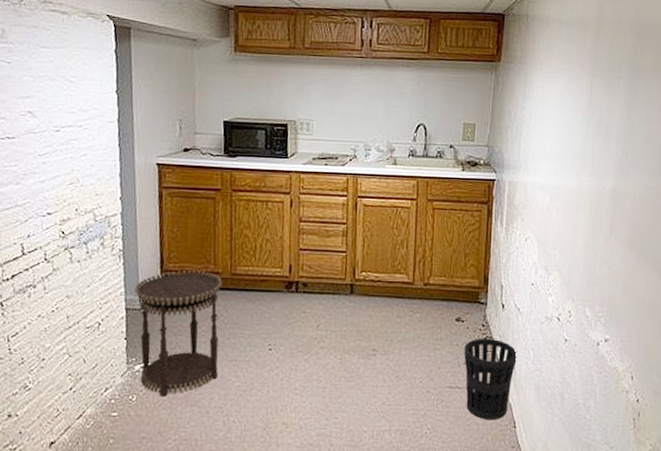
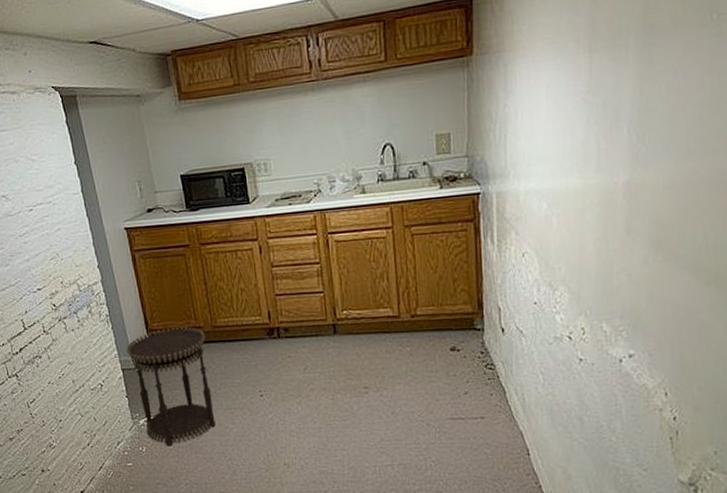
wastebasket: present [464,338,517,420] -> none [463,365,524,449]

